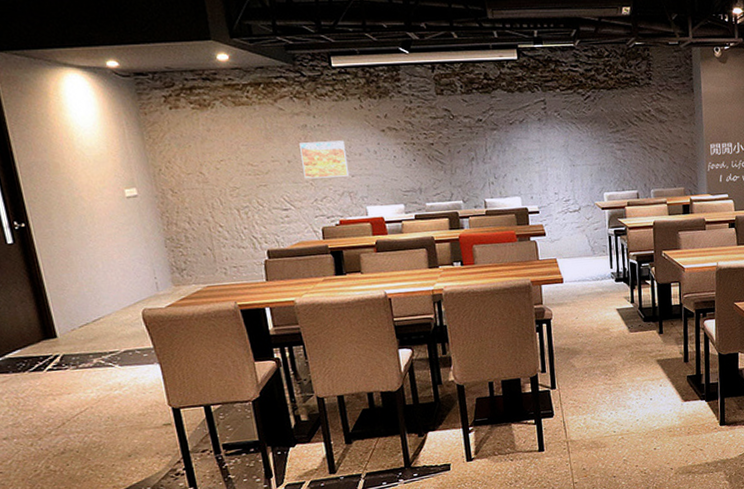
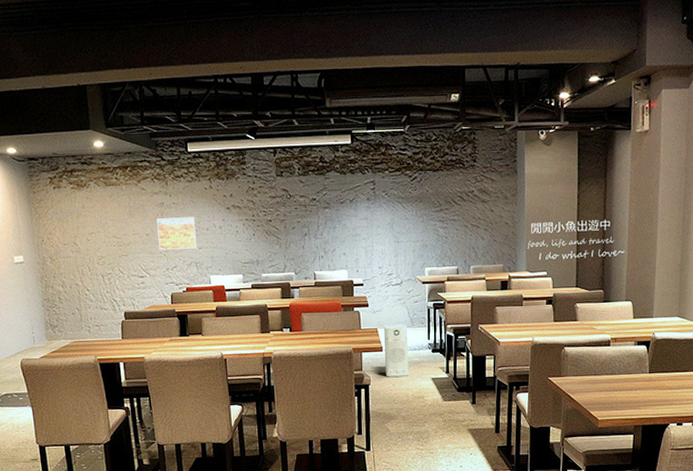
air purifier: none [563,253,592,310] -> present [384,324,409,377]

